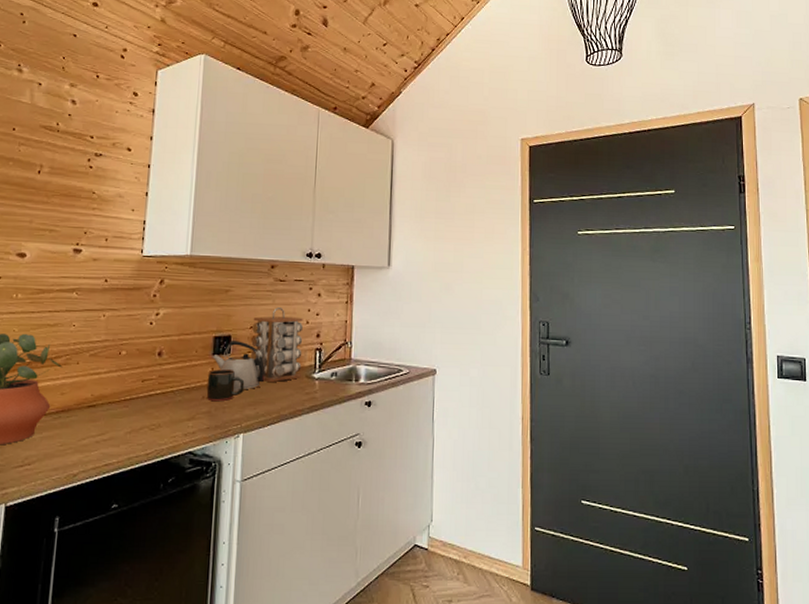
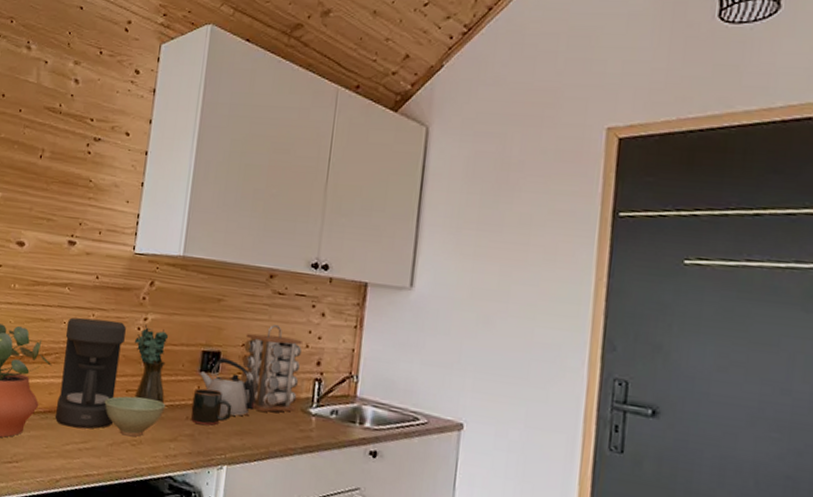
coffee maker: none [69,318,138,422] -> present [55,317,126,429]
bowl: none [120,384,182,422] -> present [104,396,166,437]
vase: none [148,320,181,387] -> present [135,325,169,403]

